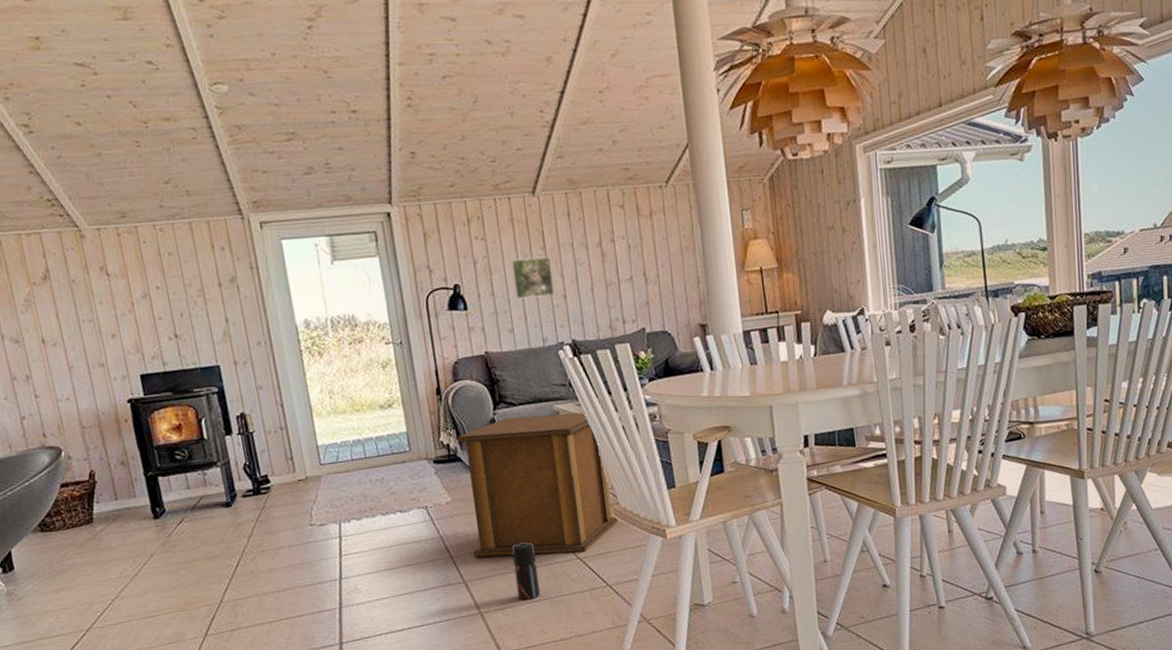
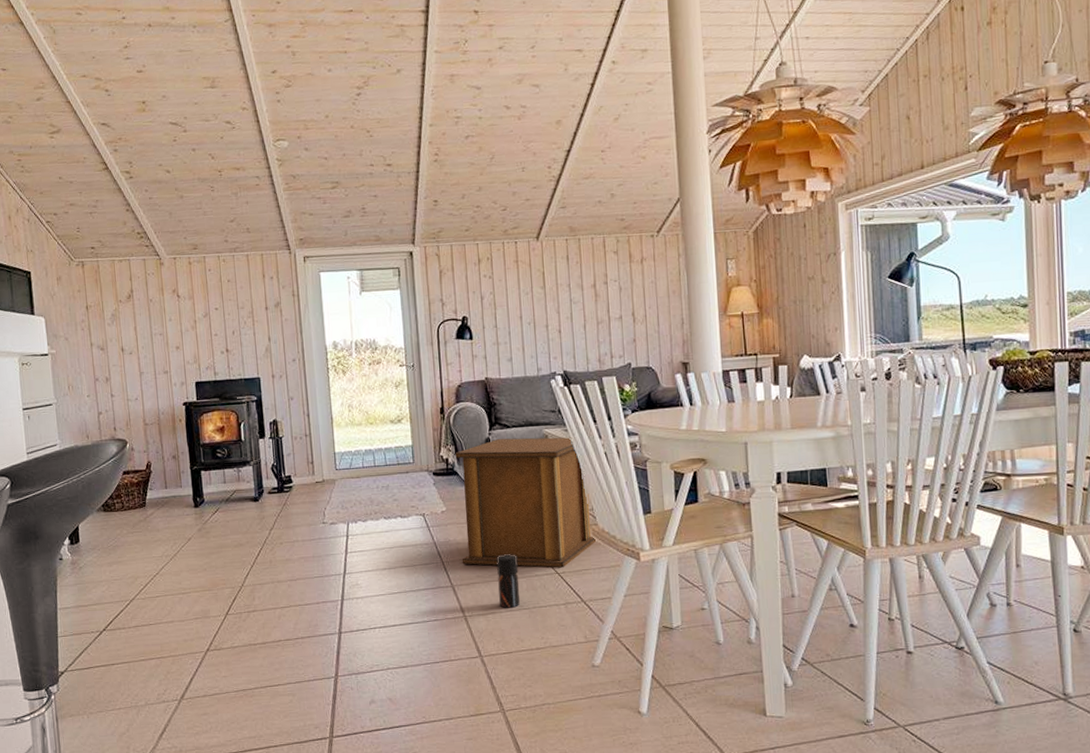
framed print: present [511,257,555,300] -> none [513,295,551,332]

